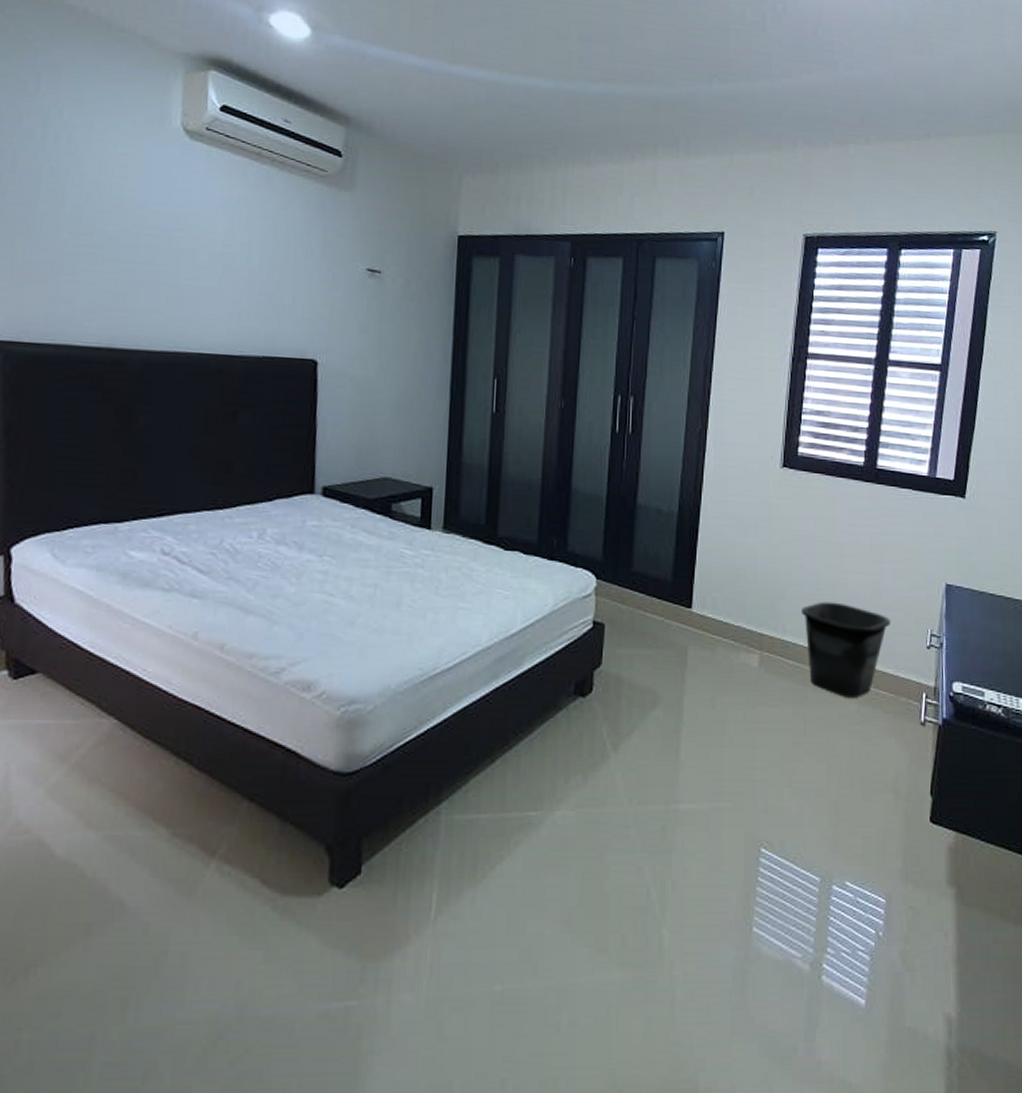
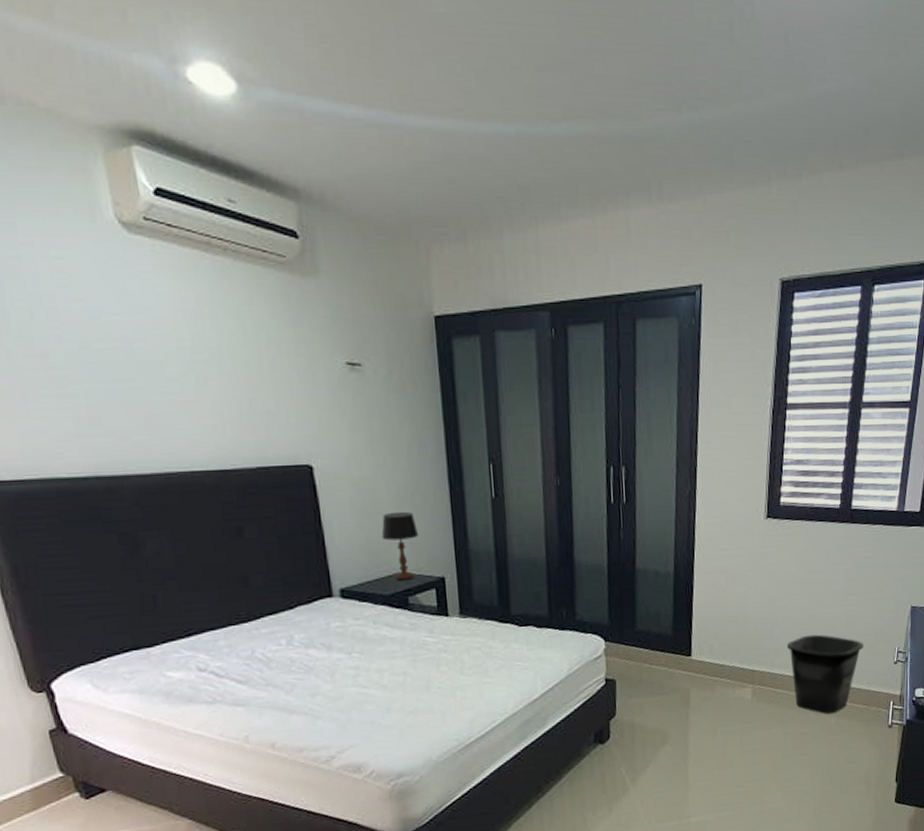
table lamp: none [374,416,413,486] -> present [381,512,419,581]

